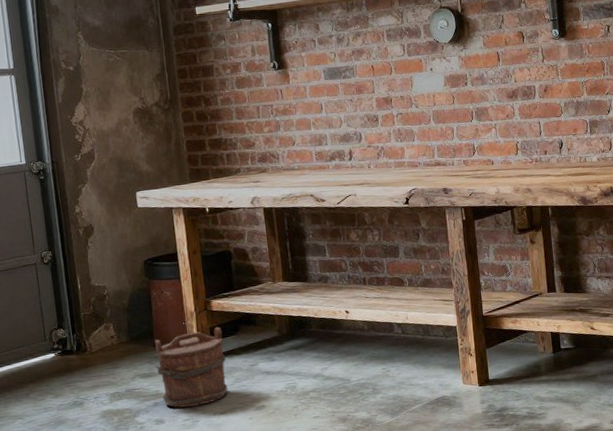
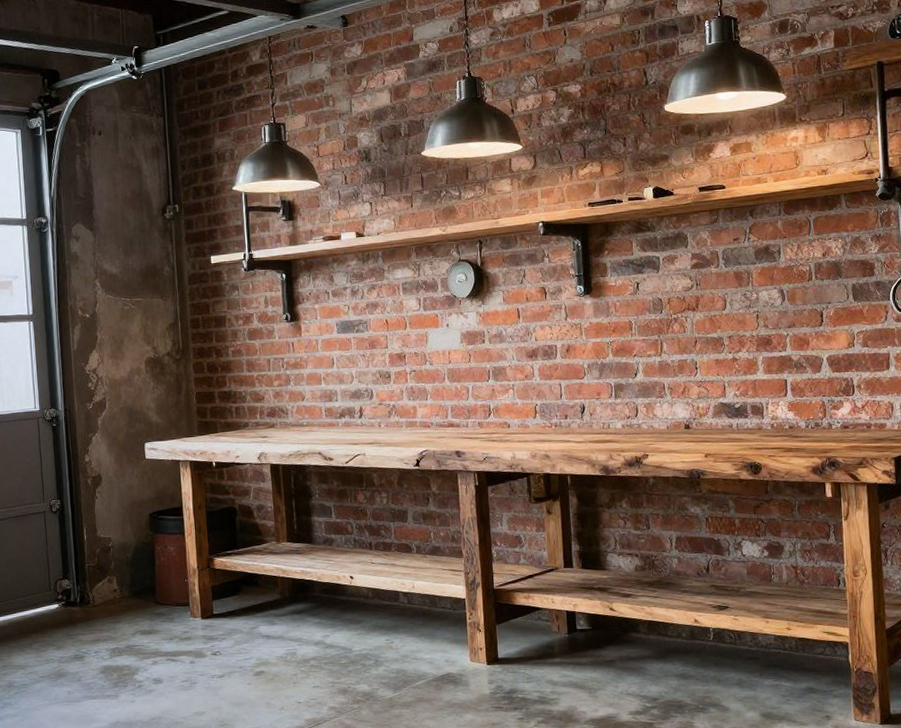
bucket: present [155,326,228,408] -> none [156,585,227,668]

